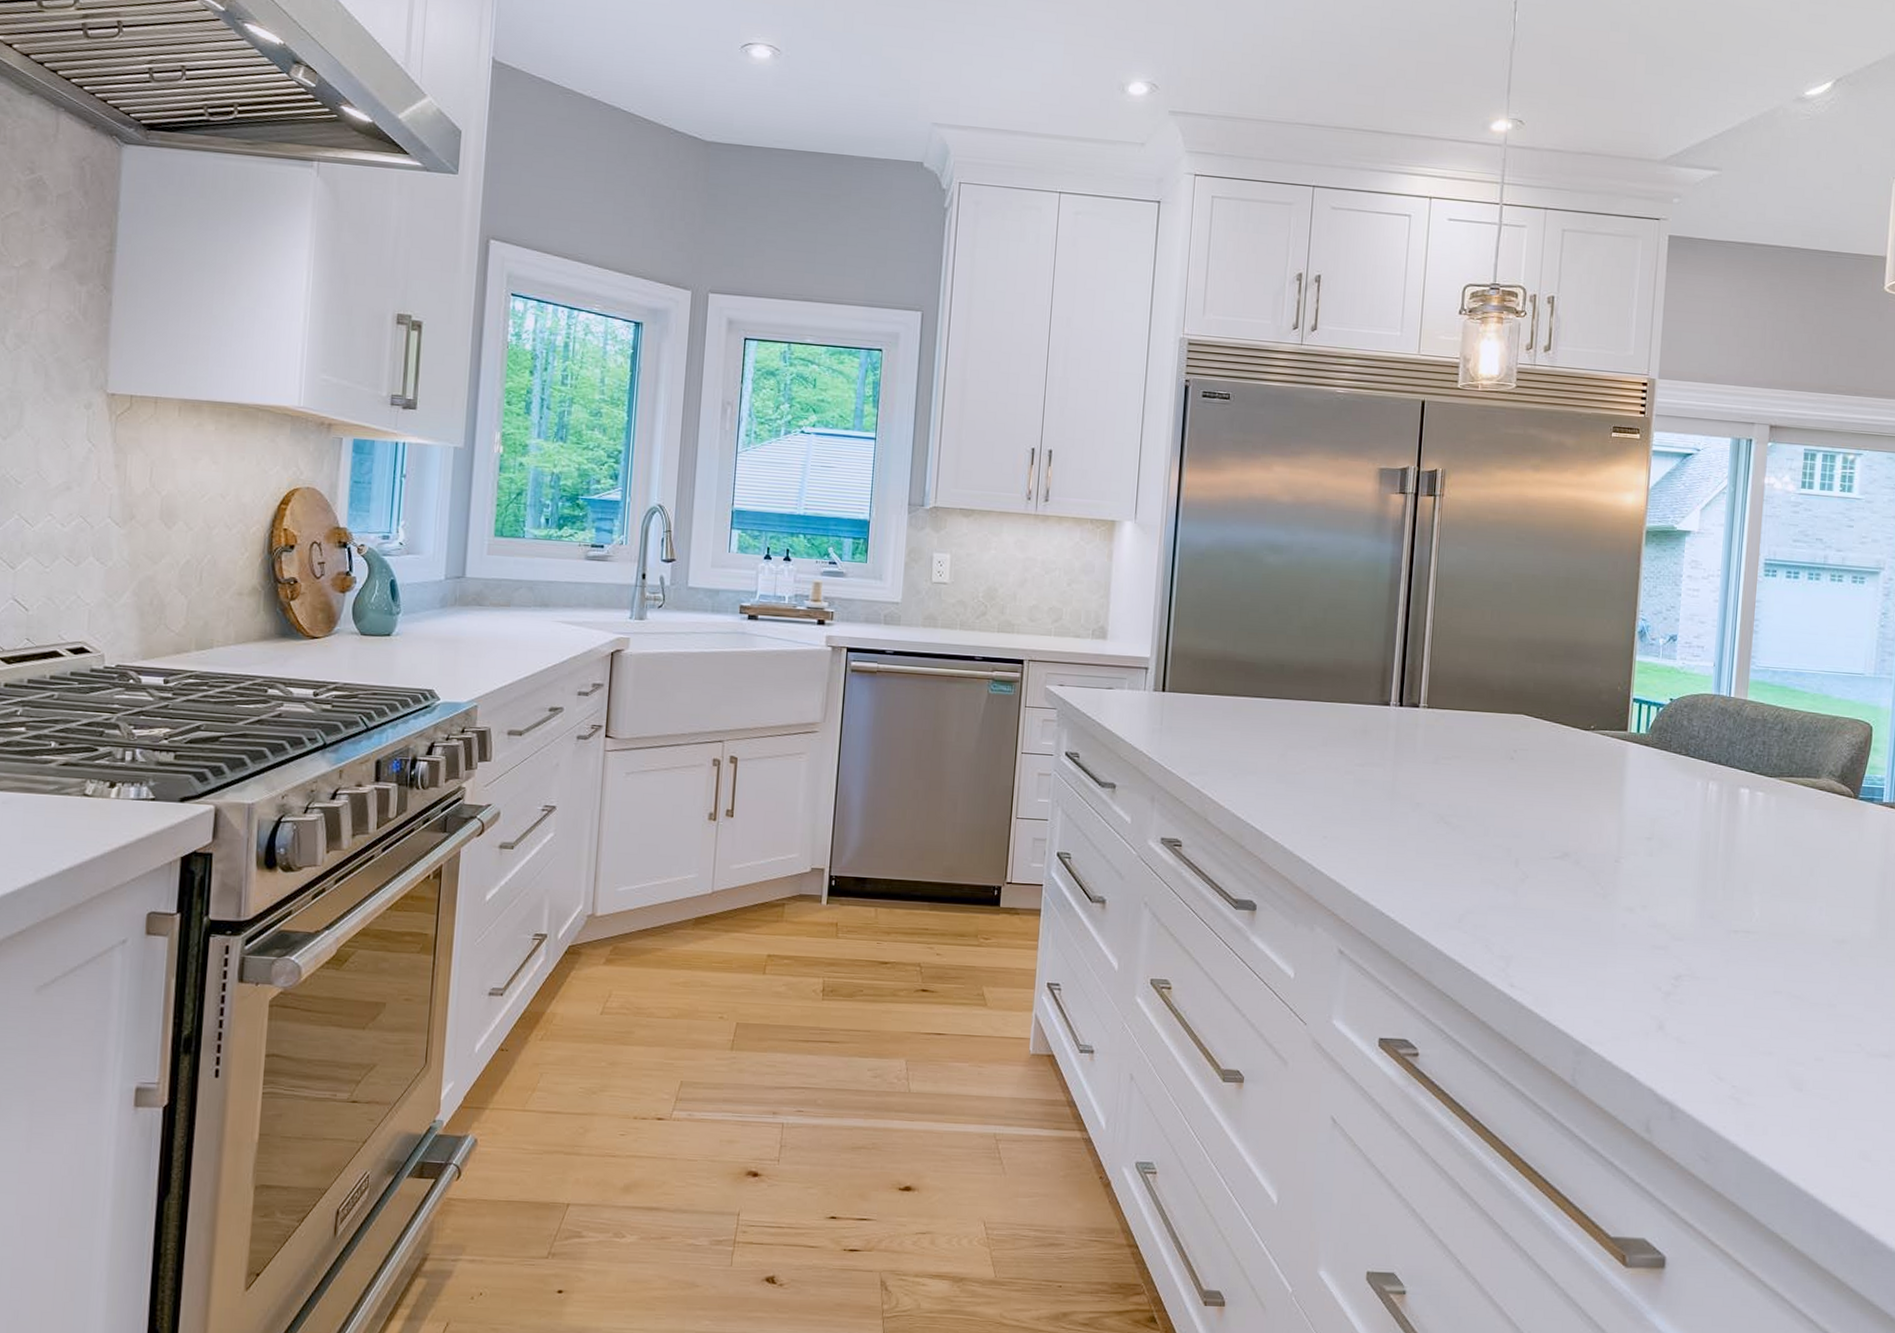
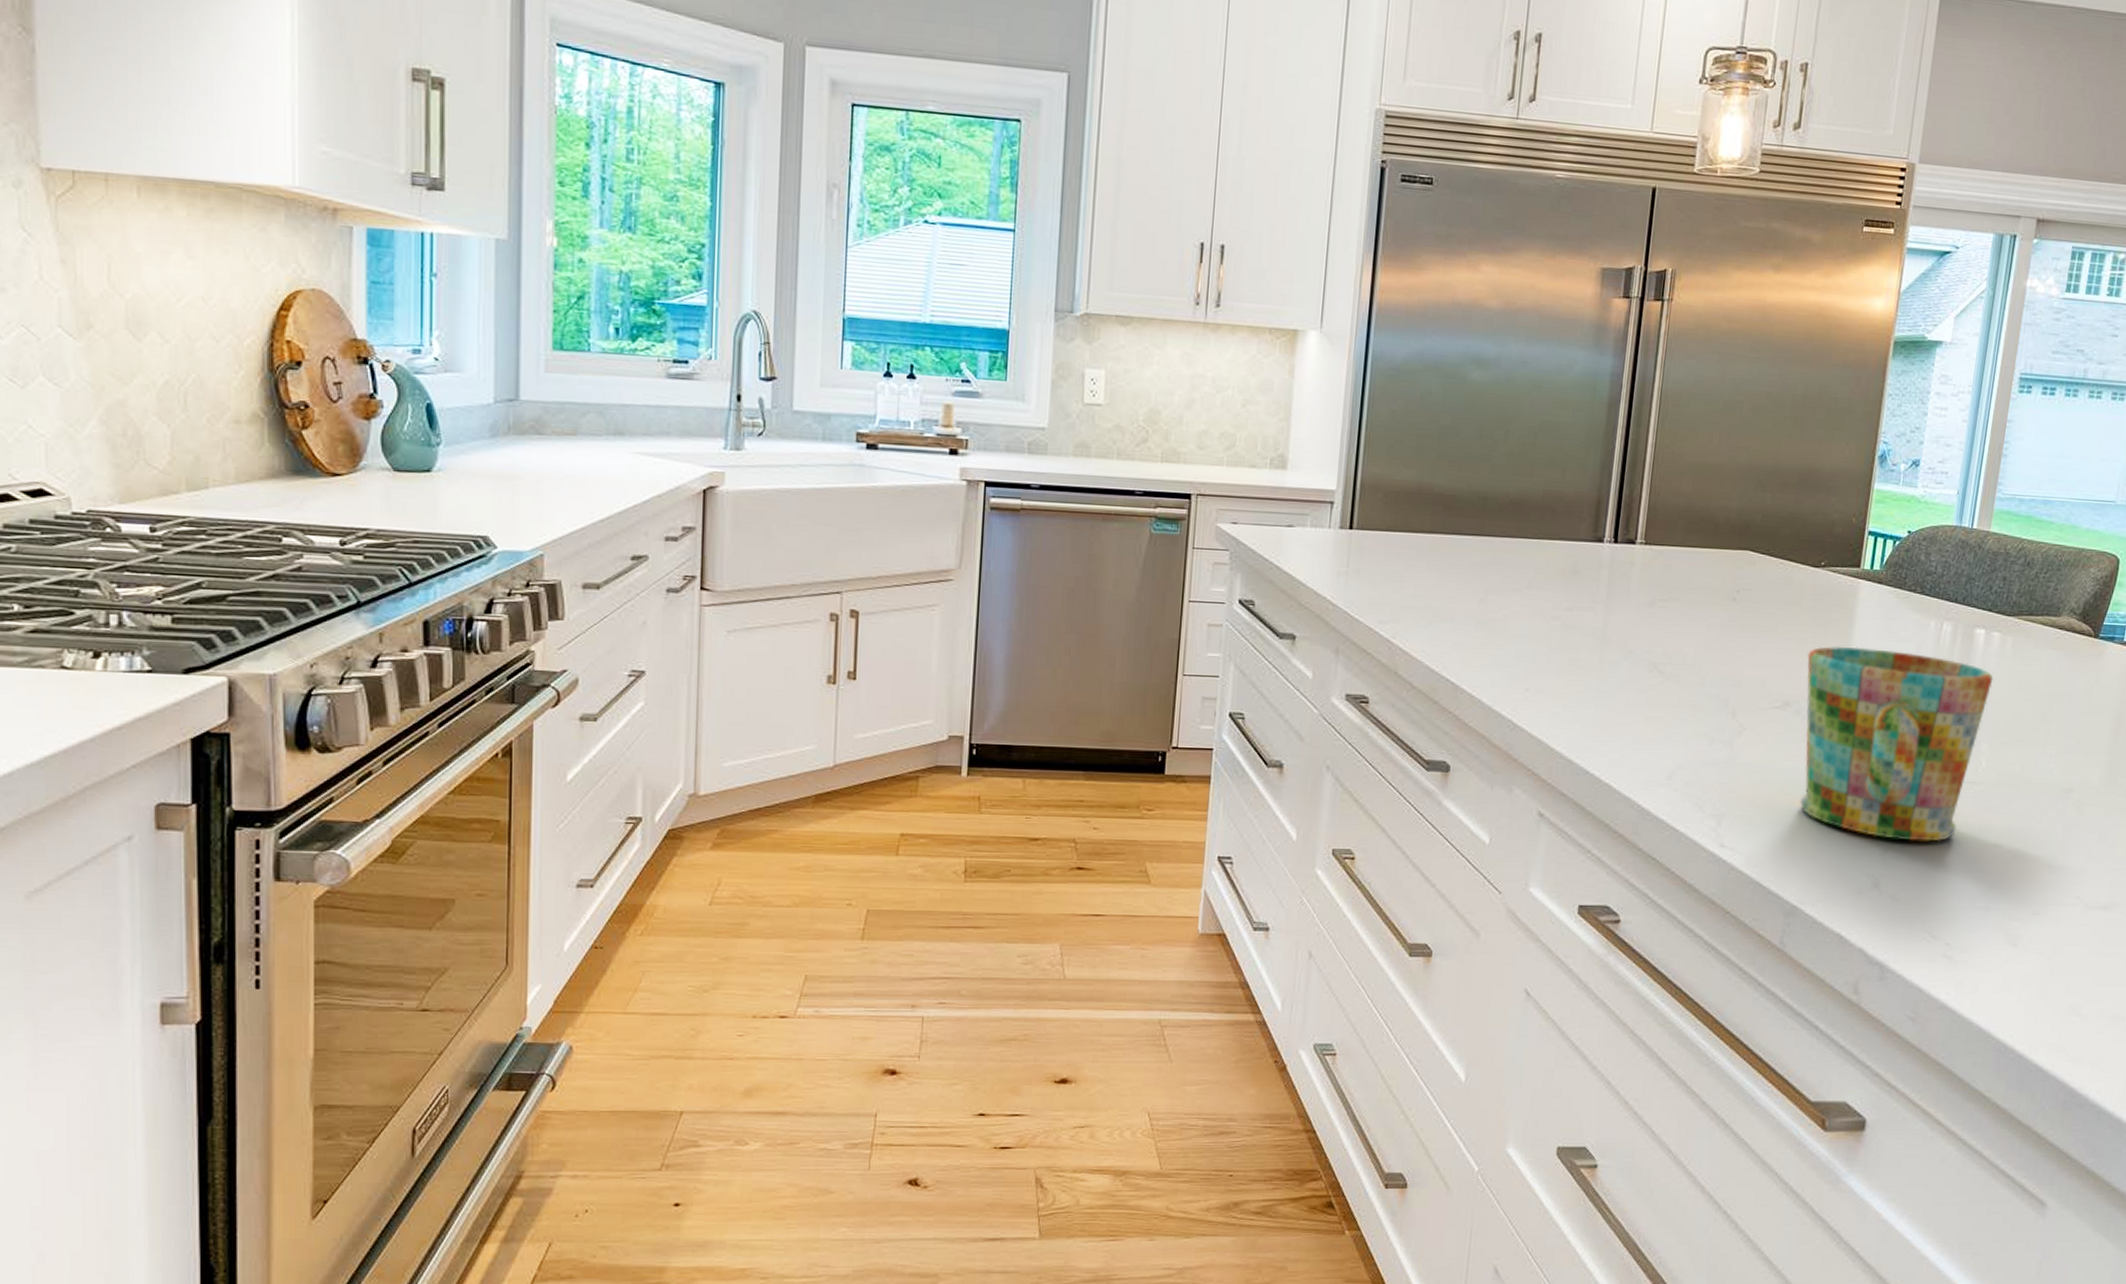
mug: none [1583,802,1760,988] -> present [1800,646,1994,842]

